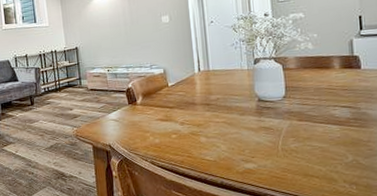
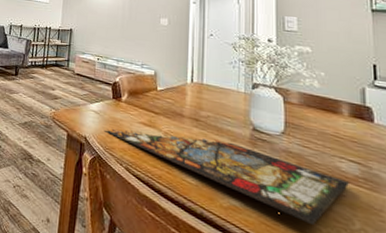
stained glass panel: none [125,116,343,168] -> present [103,128,350,226]

